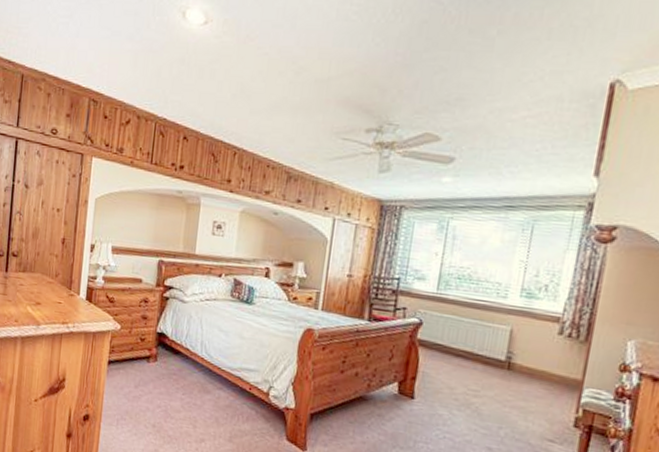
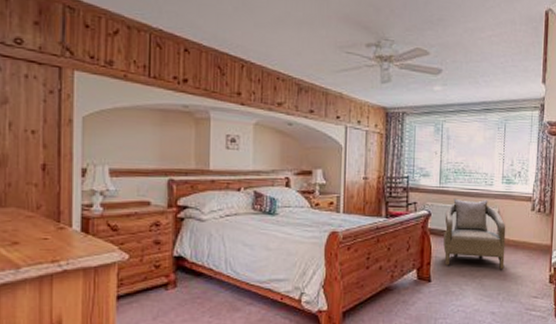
armchair: none [433,308,520,401] -> present [443,198,506,270]

